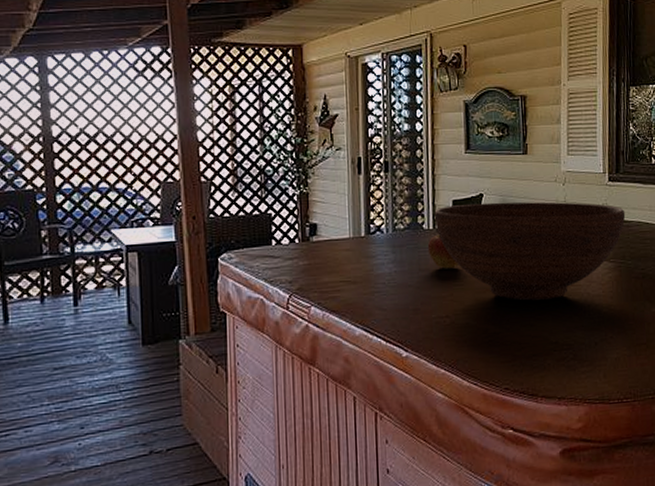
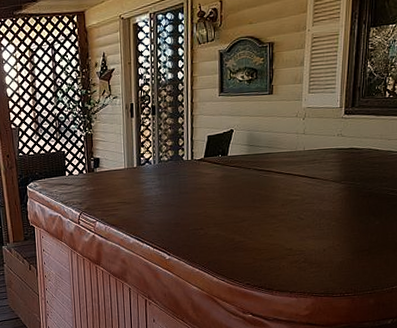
apple: present [427,229,459,269] -> none [186,159,212,192]
fruit bowl: present [434,202,626,301] -> none [192,134,358,216]

